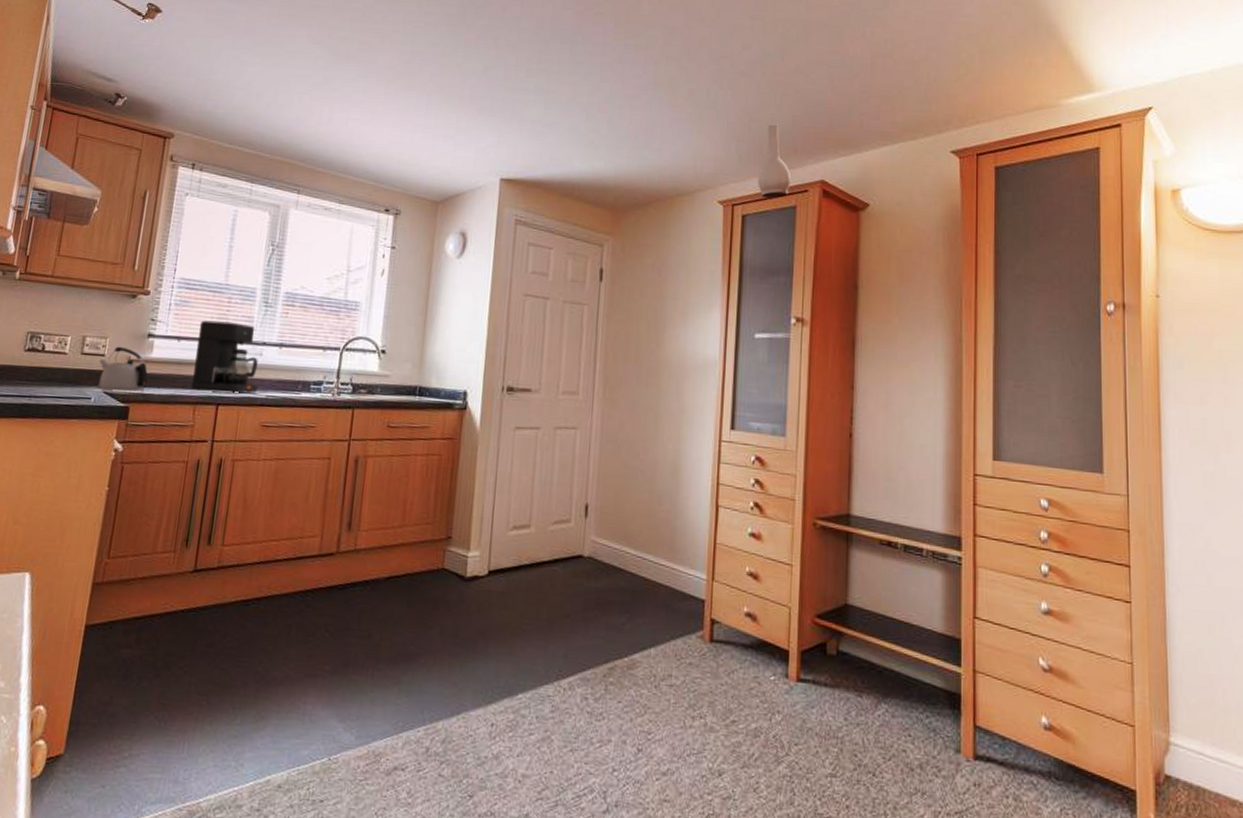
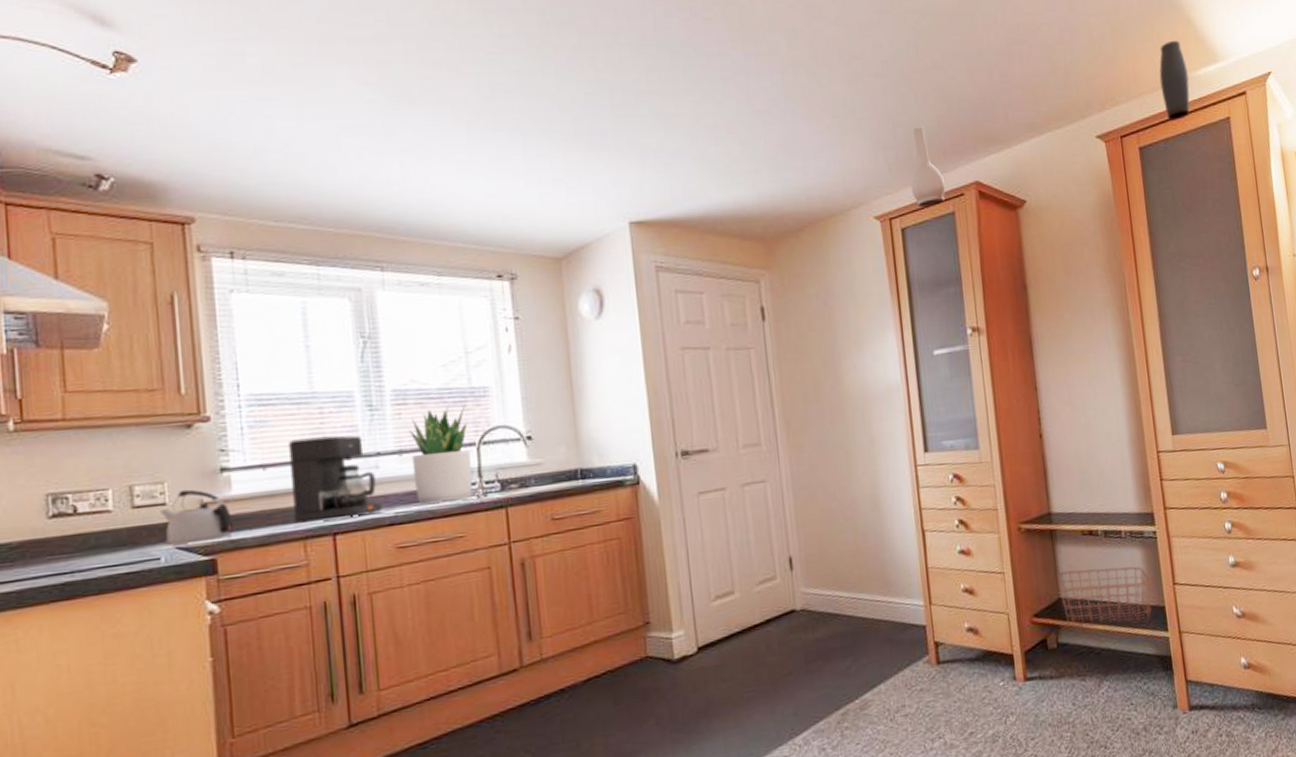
planter: none [285,312,339,395] -> present [409,405,473,504]
basket: none [847,577,950,652] -> present [1057,566,1152,627]
vase: none [1026,67,1058,145] -> present [1159,40,1190,120]

